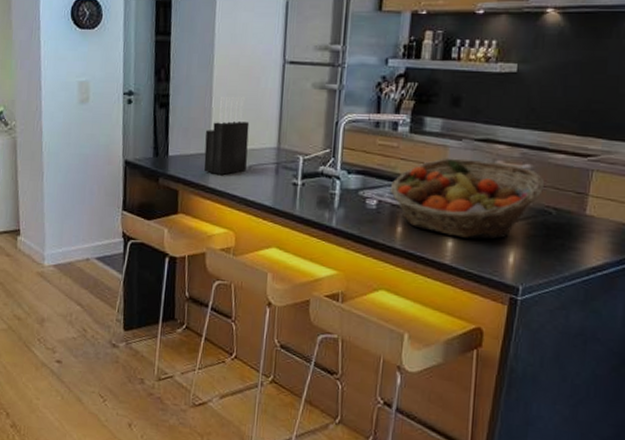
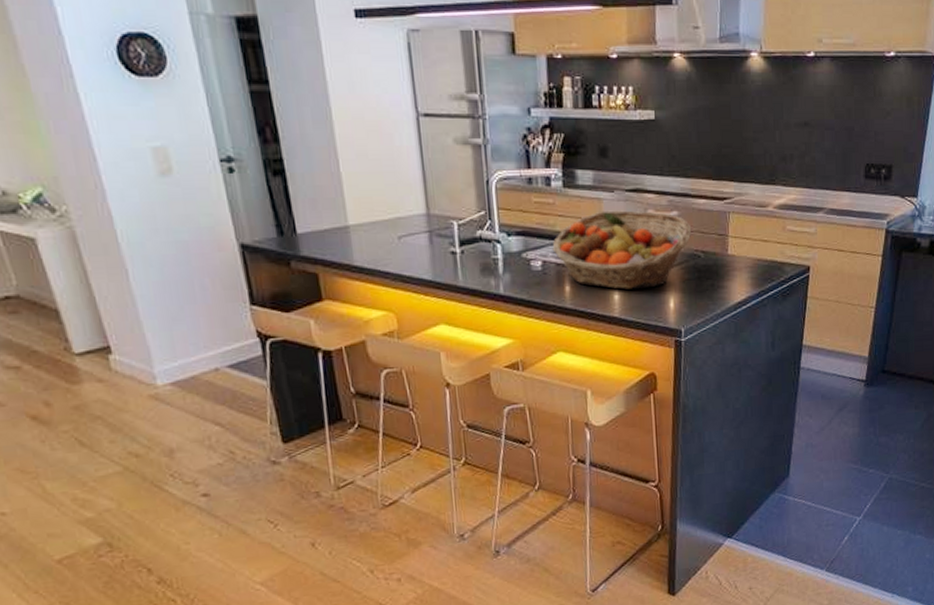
knife block: present [203,96,250,175] -> none [337,157,397,250]

